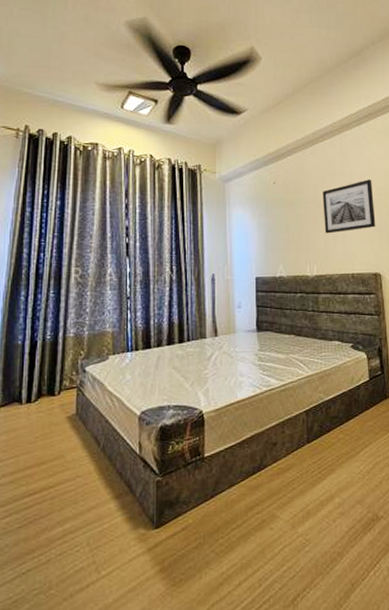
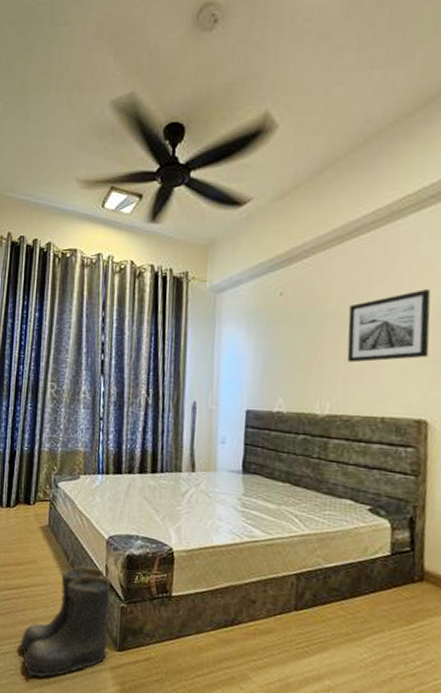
boots: none [44,447,145,590] -> present [19,566,111,678]

